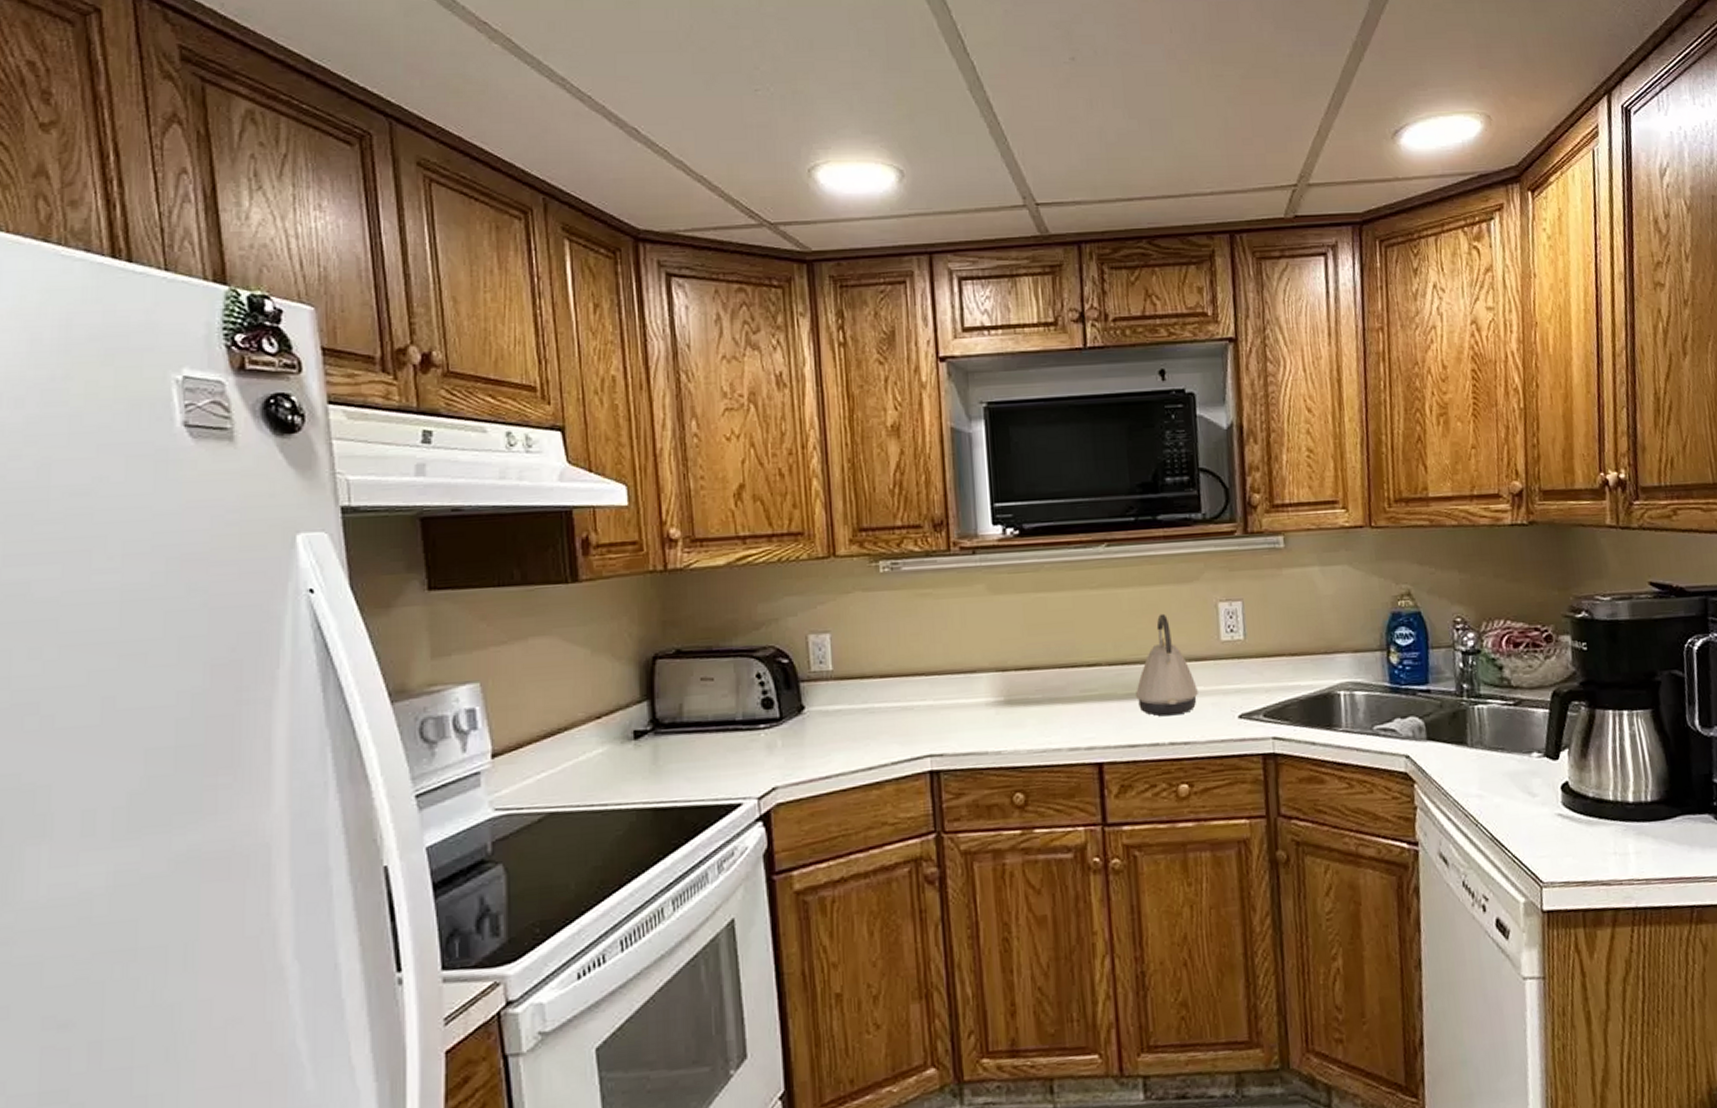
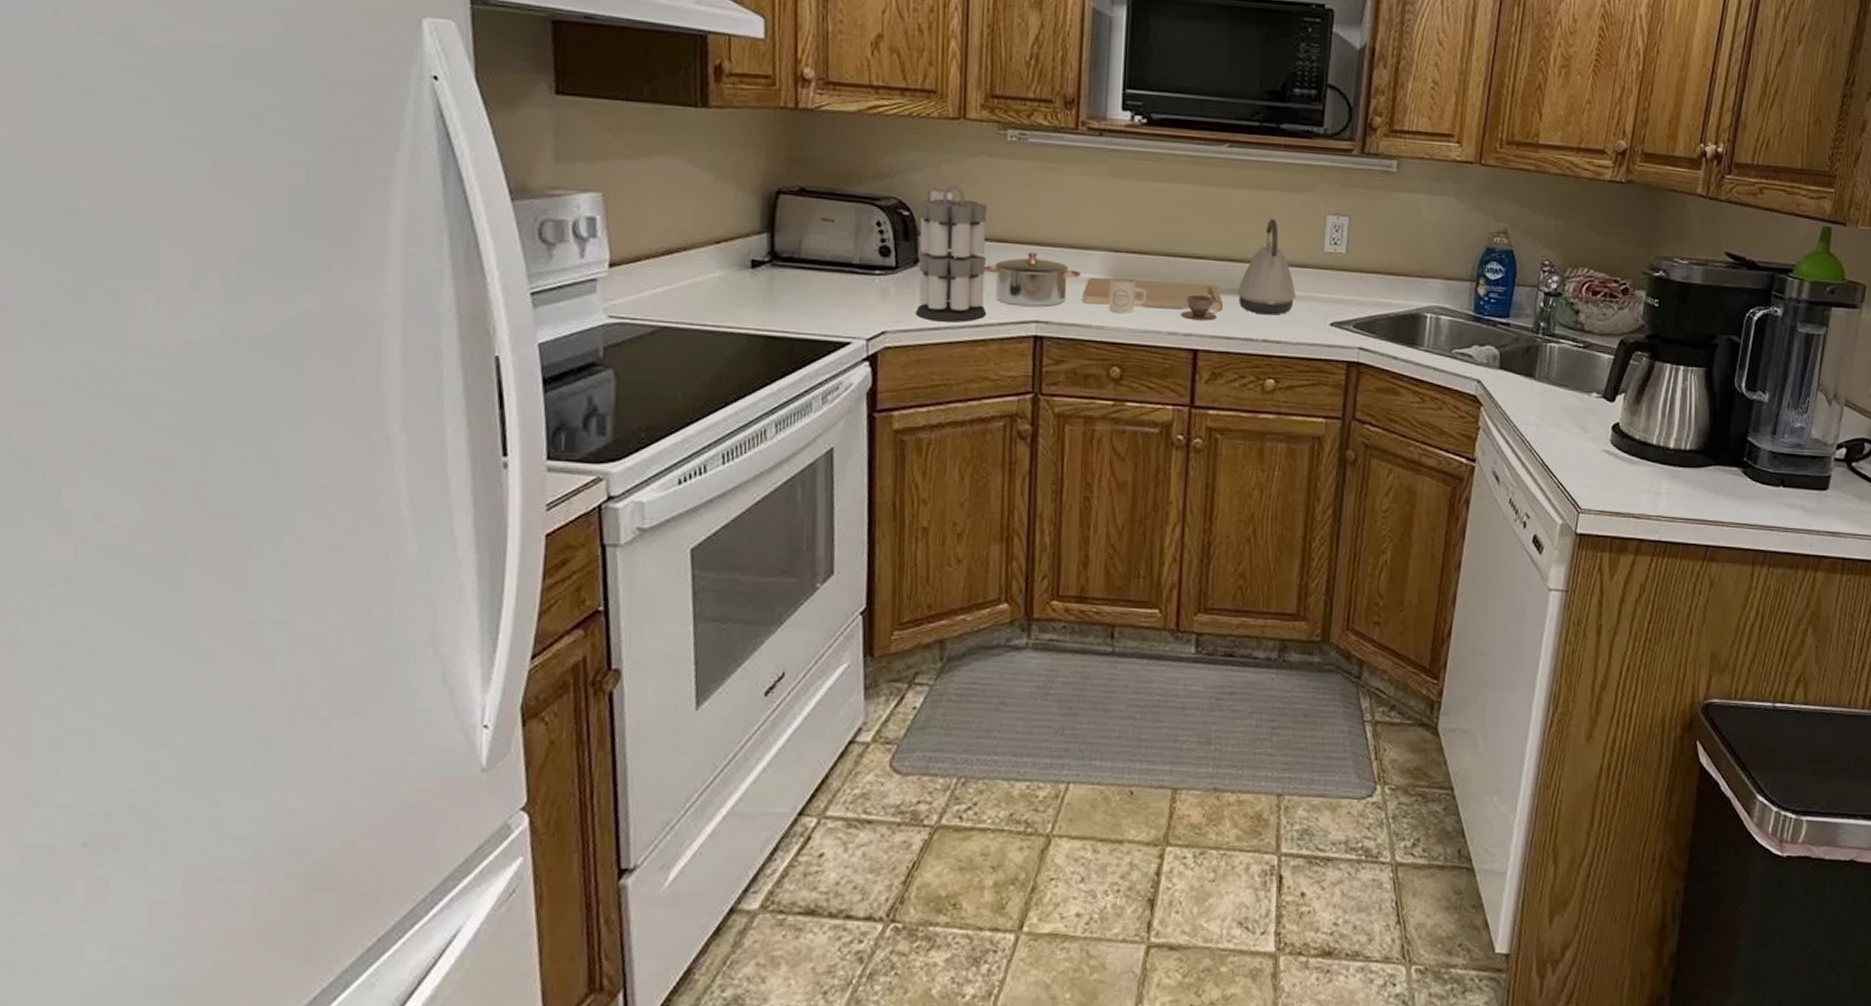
spice rack: none [797,625,877,770] -> present [915,185,988,322]
cooking pot: none [870,683,972,743] -> present [983,252,1082,308]
cutting board: none [975,691,1122,730] -> present [1082,277,1222,311]
mug: none [1001,695,1042,737] -> present [1108,276,1147,315]
teacup: none [1079,704,1124,732] -> present [1180,295,1224,321]

